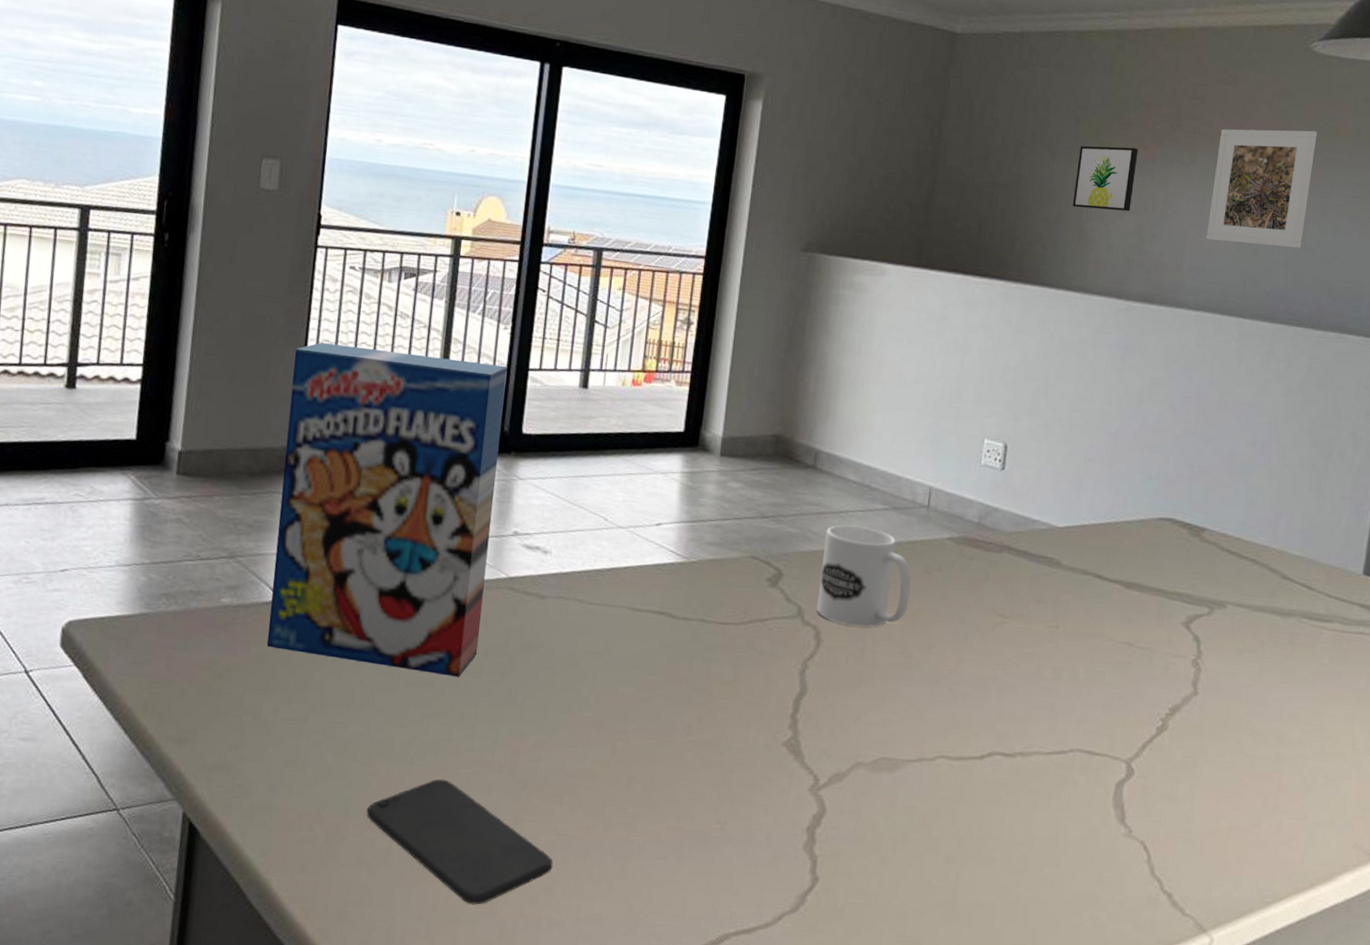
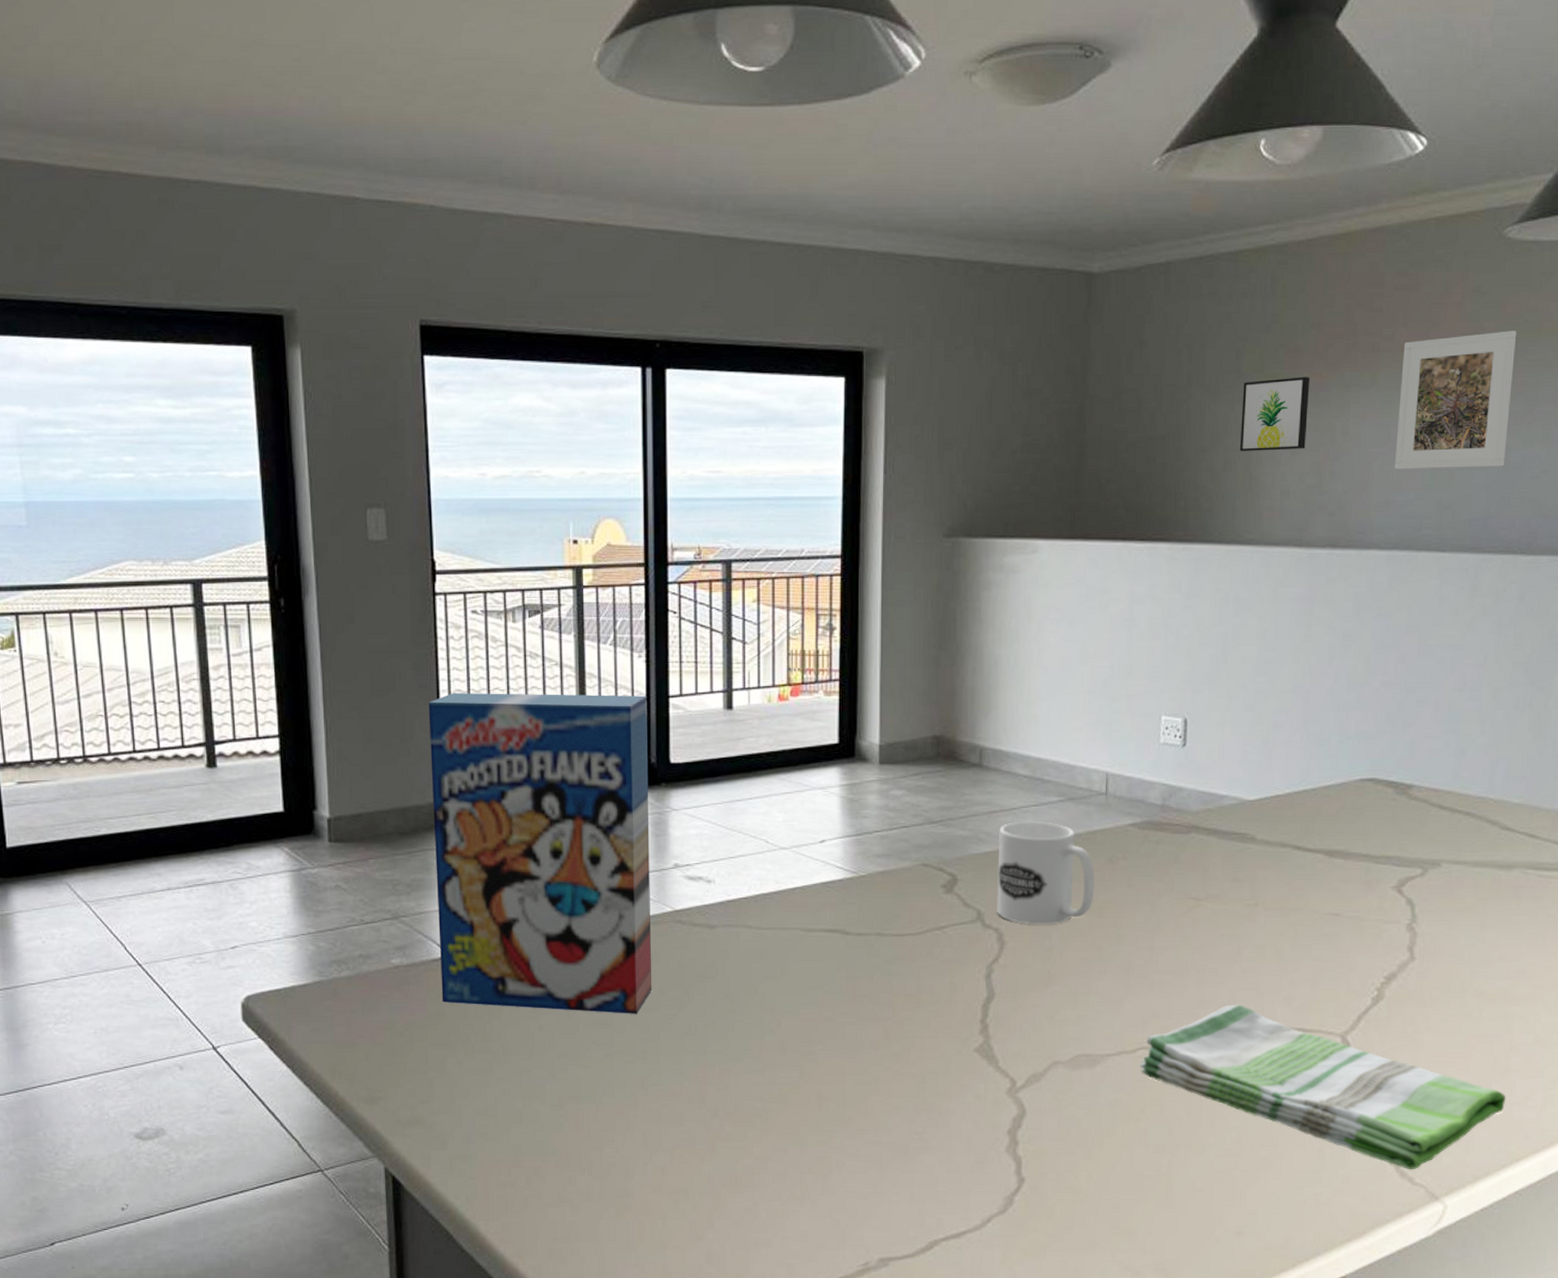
smartphone: present [366,779,553,905] -> none [562,1114,753,1232]
dish towel: none [937,721,1273,901] -> present [1139,1004,1506,1170]

